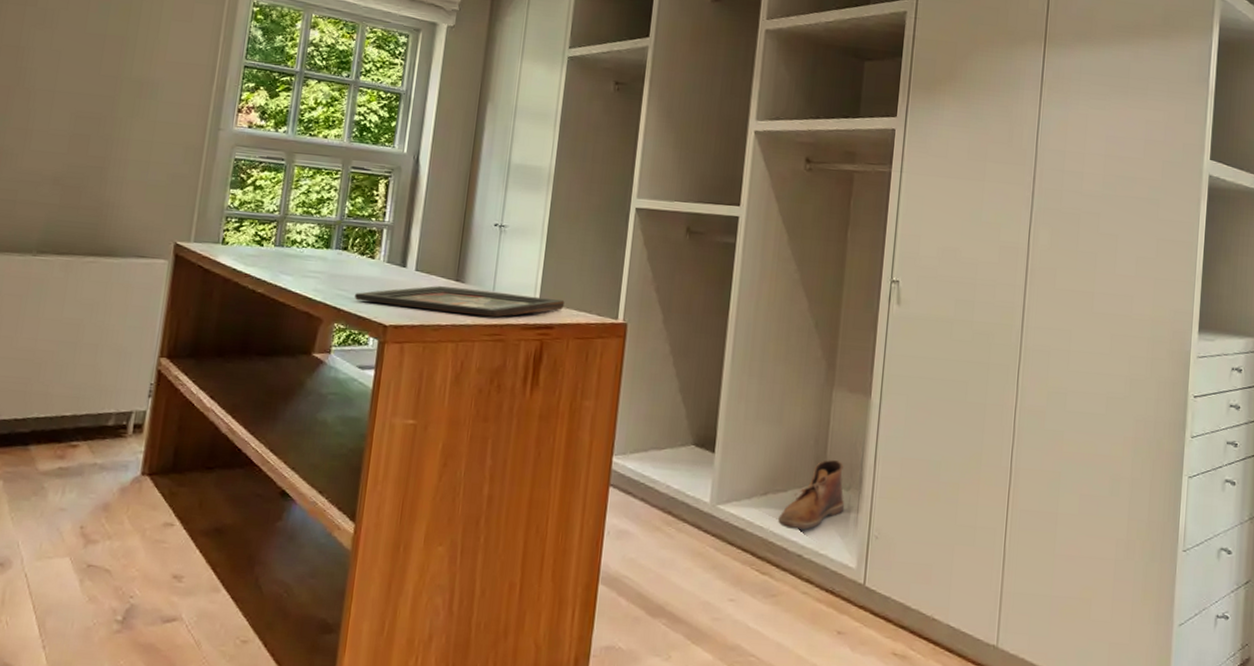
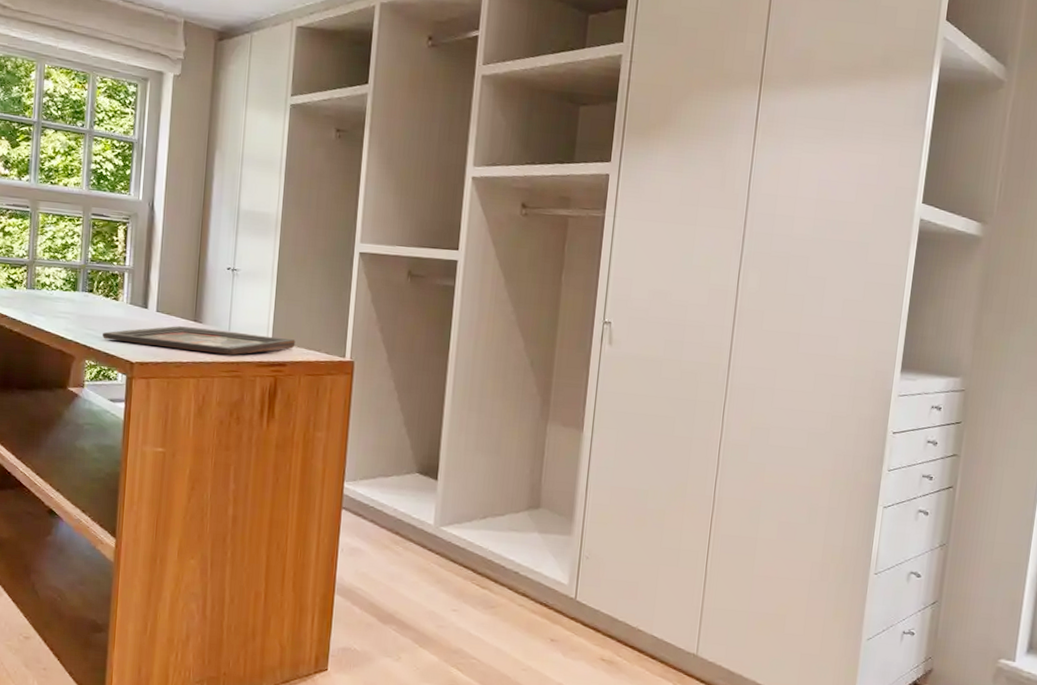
boot: present [778,459,845,531] -> none [496,487,558,551]

